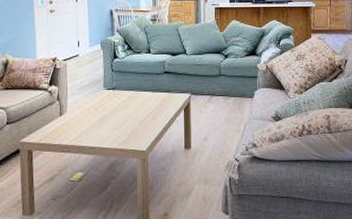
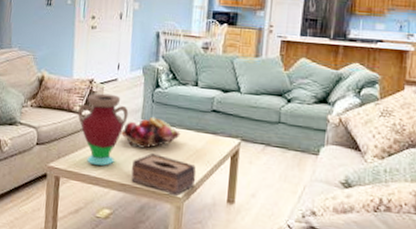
vase: none [44,69,92,135] -> present [78,93,129,166]
fruit basket: none [87,84,140,113] -> present [121,116,181,149]
tissue box: none [98,116,157,151] -> present [131,153,197,197]

